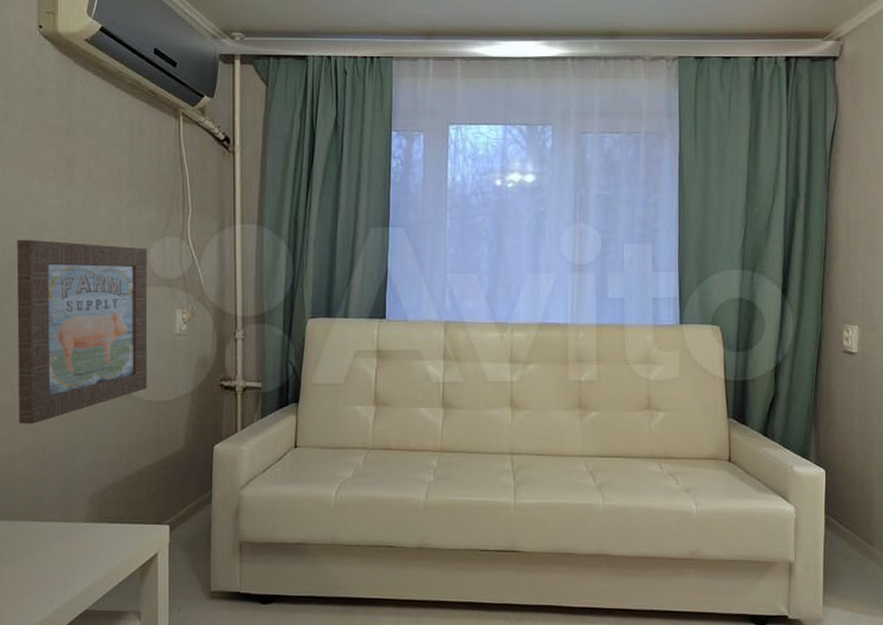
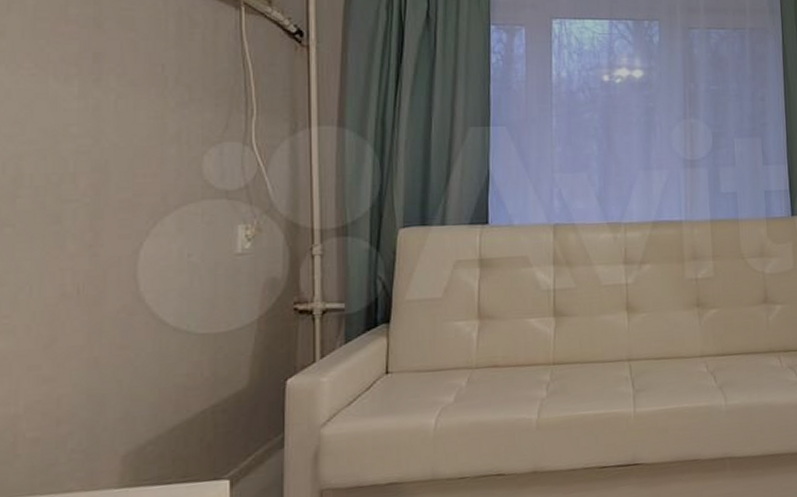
wall art: present [16,239,148,424] -> none [22,149,201,375]

